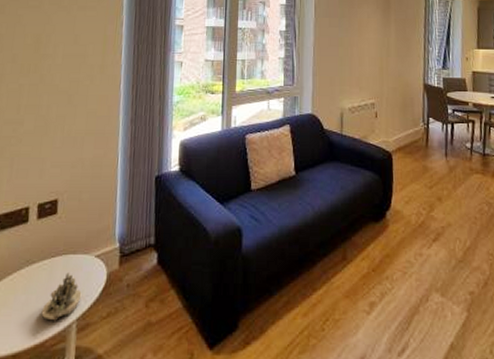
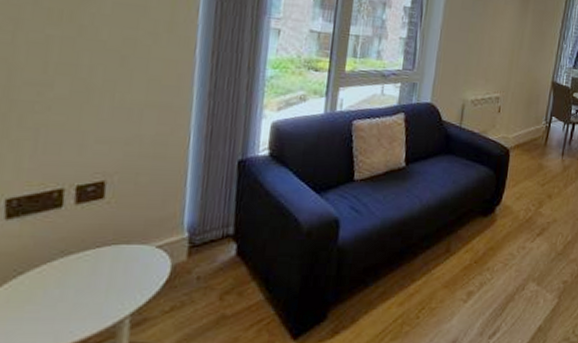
succulent planter: present [41,273,82,321] -> none [82,264,138,317]

